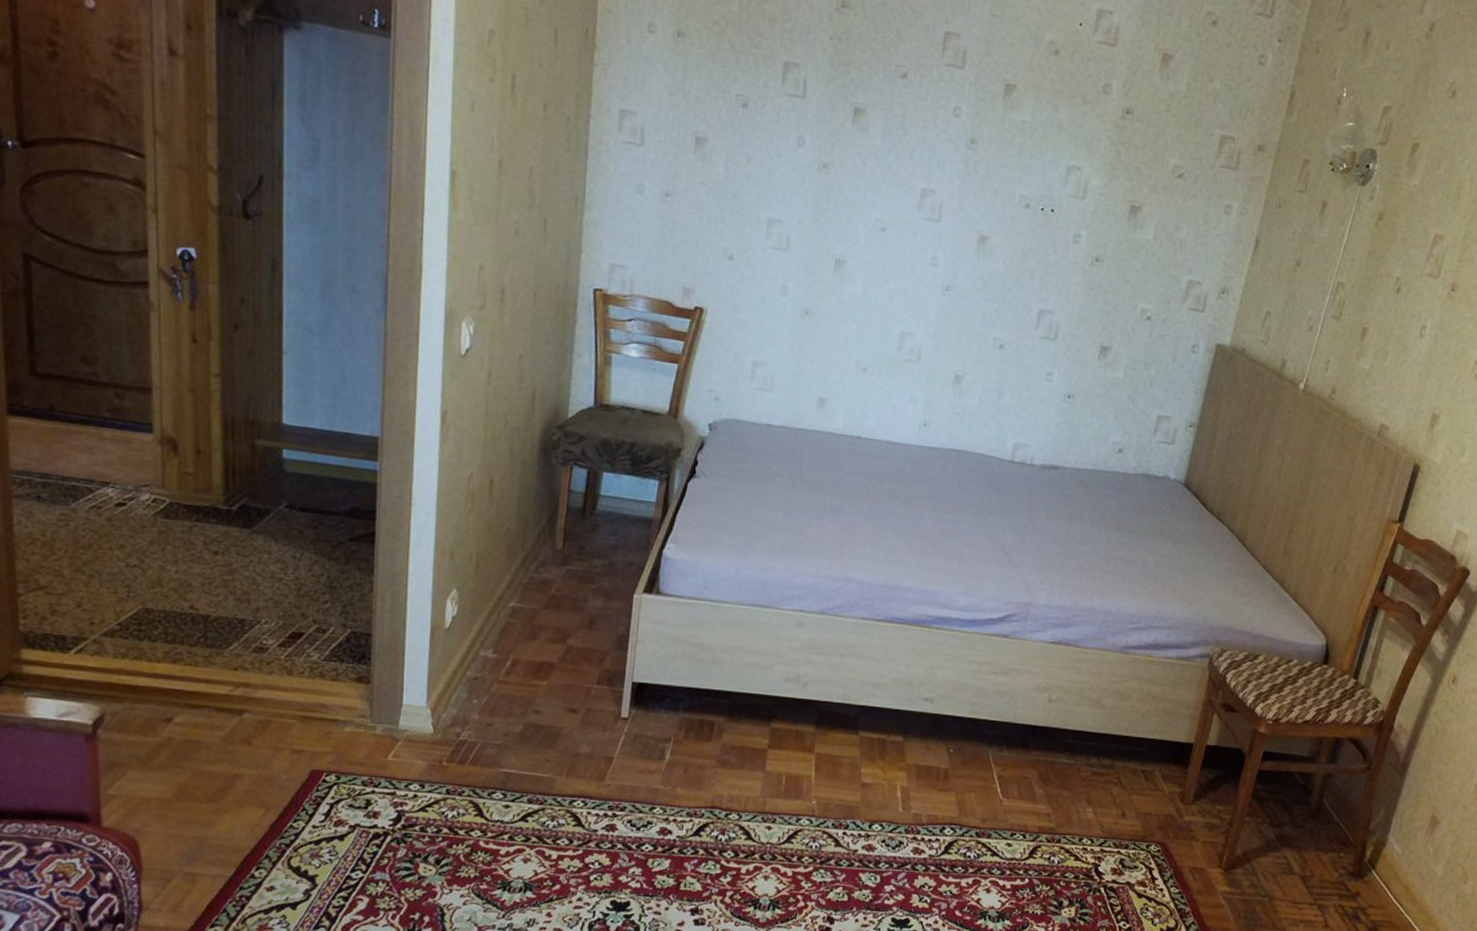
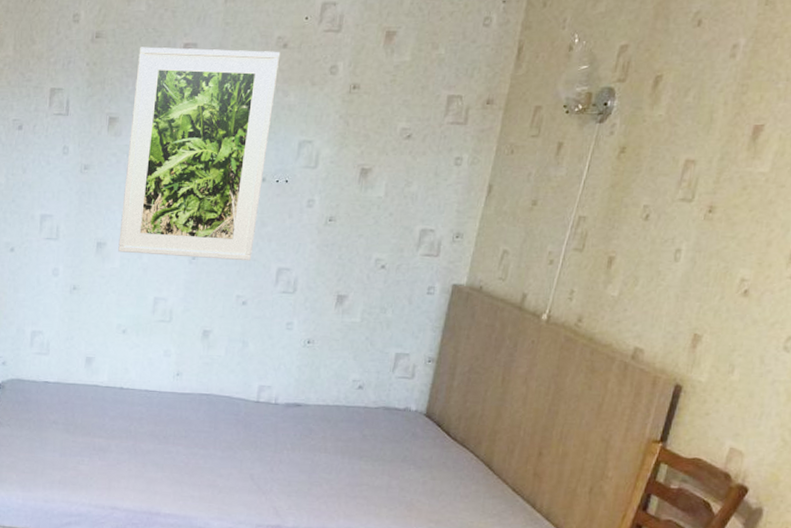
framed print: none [860,27,1052,299] -> present [118,47,281,261]

